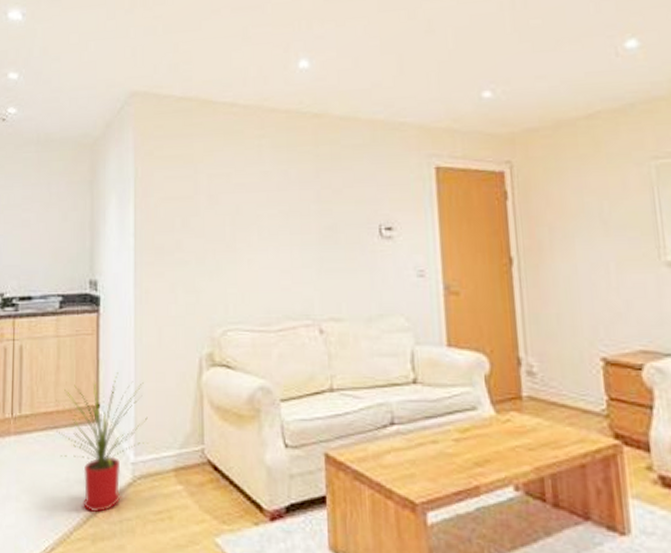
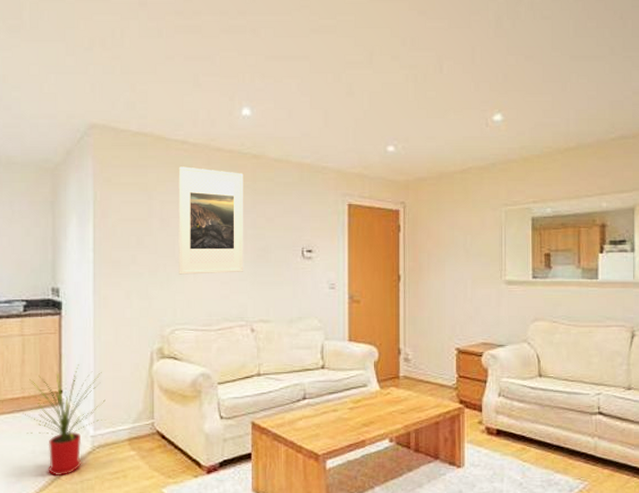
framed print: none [227,132,308,262] -> present [178,166,244,275]

